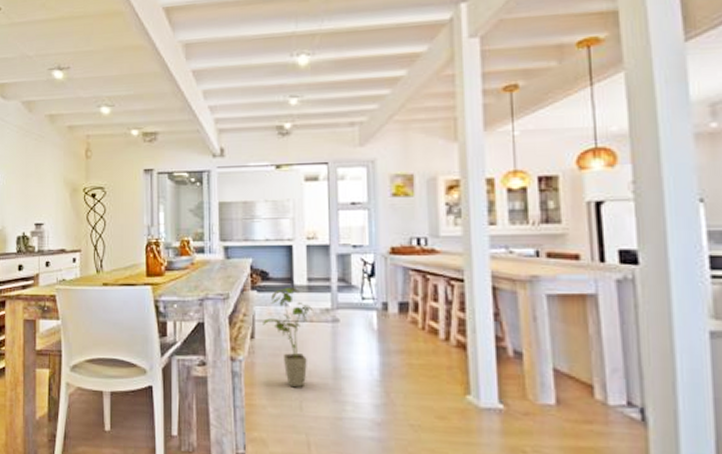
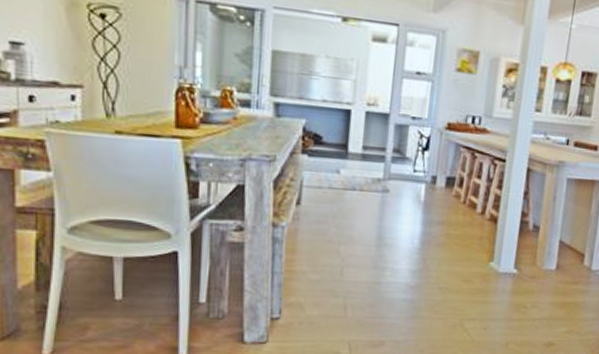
house plant: present [263,288,314,388] -> none [311,154,365,255]

